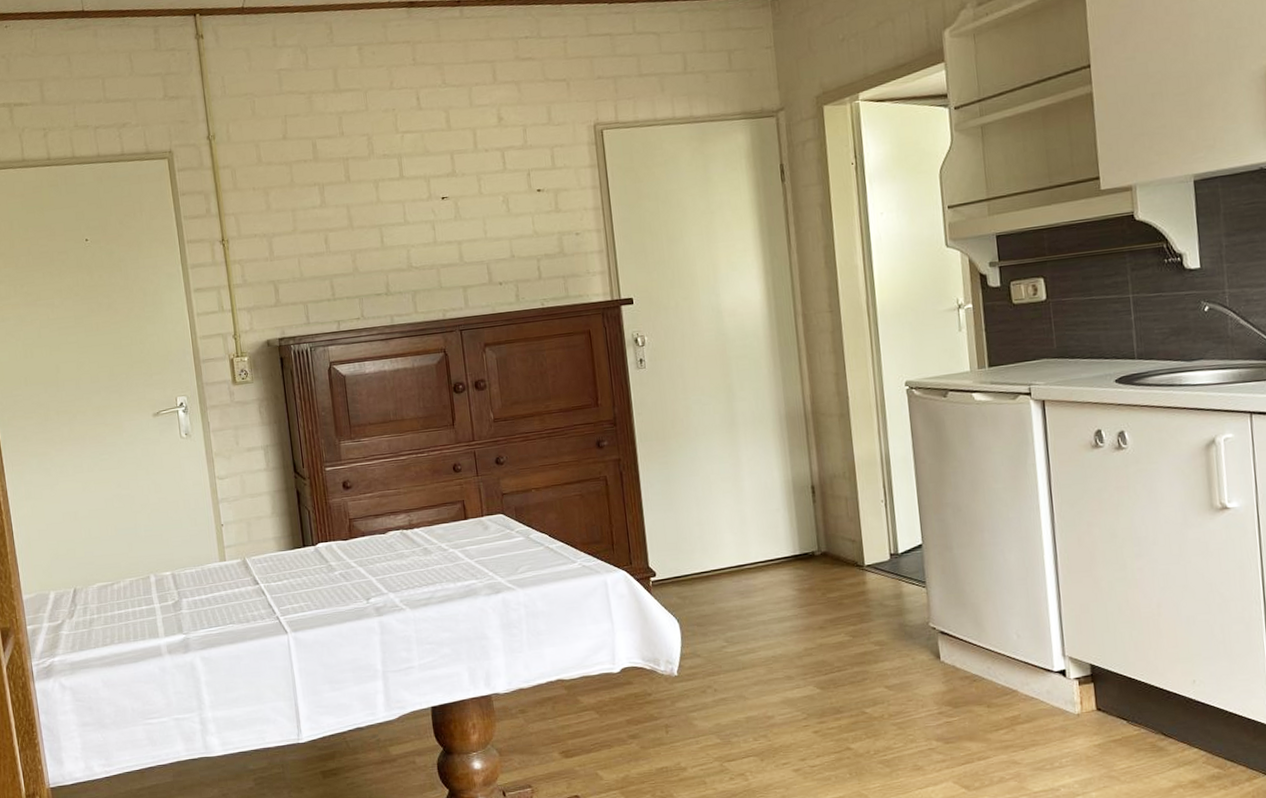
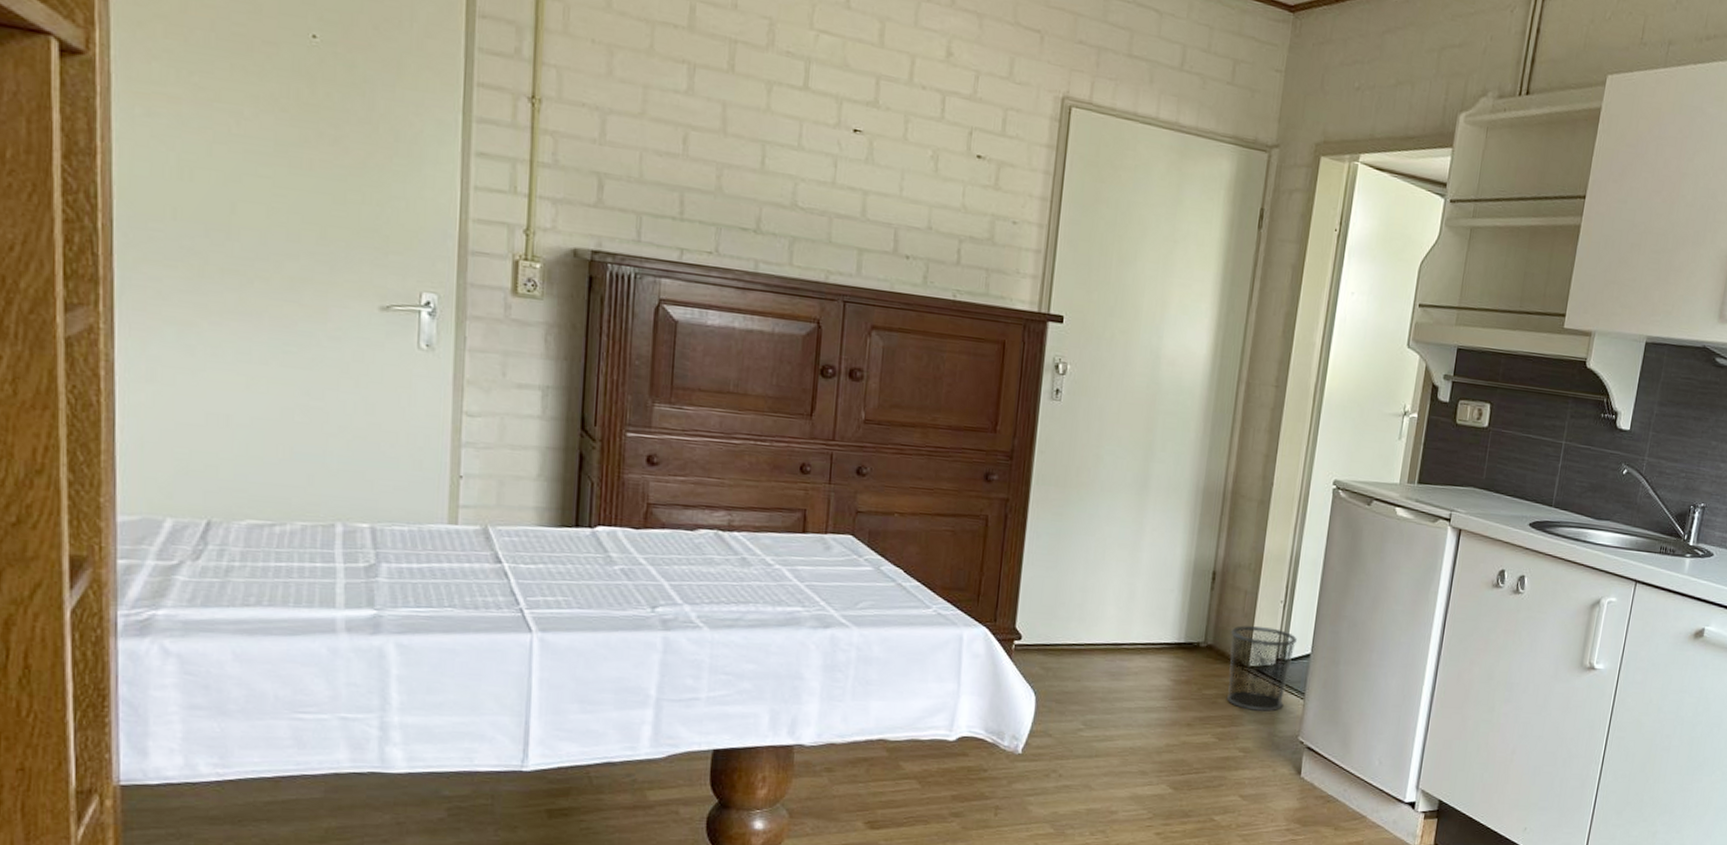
waste bin: none [840,526,907,606] -> present [1226,625,1297,711]

